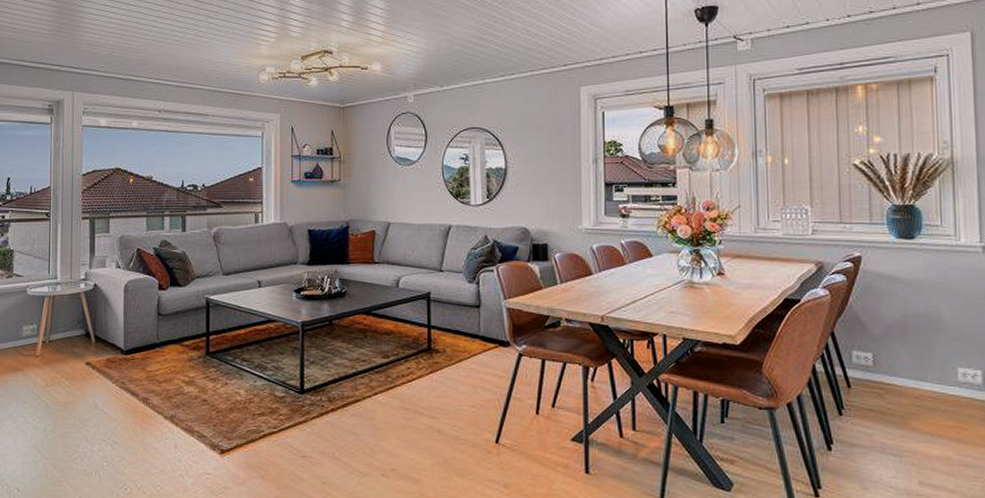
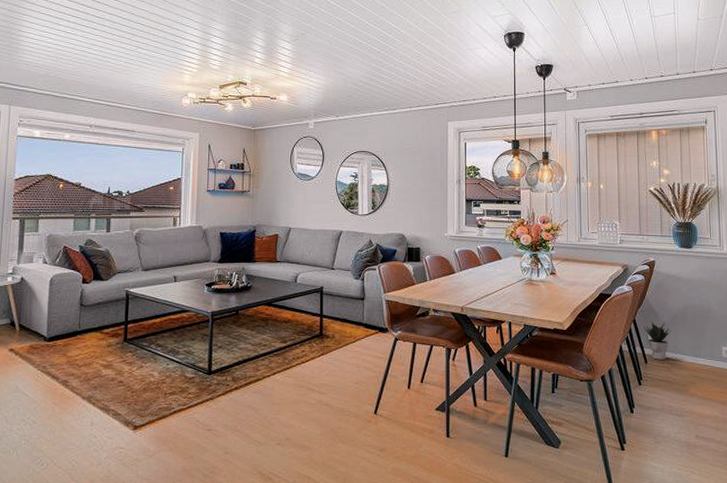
potted plant: none [845,334,885,384] -> present [644,321,672,360]

